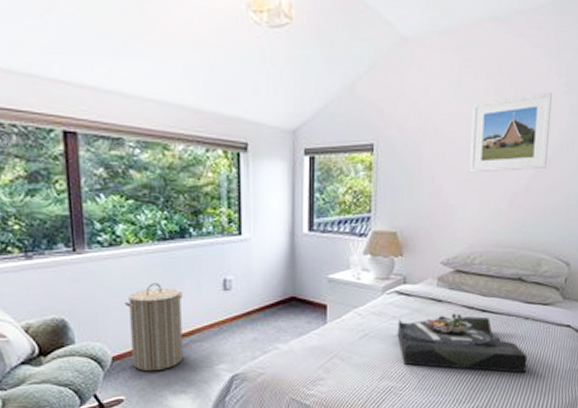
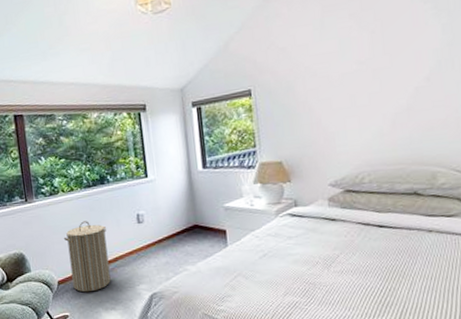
serving tray: present [397,313,528,373] -> none [294,230,439,286]
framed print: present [469,93,552,173] -> none [340,18,427,101]

